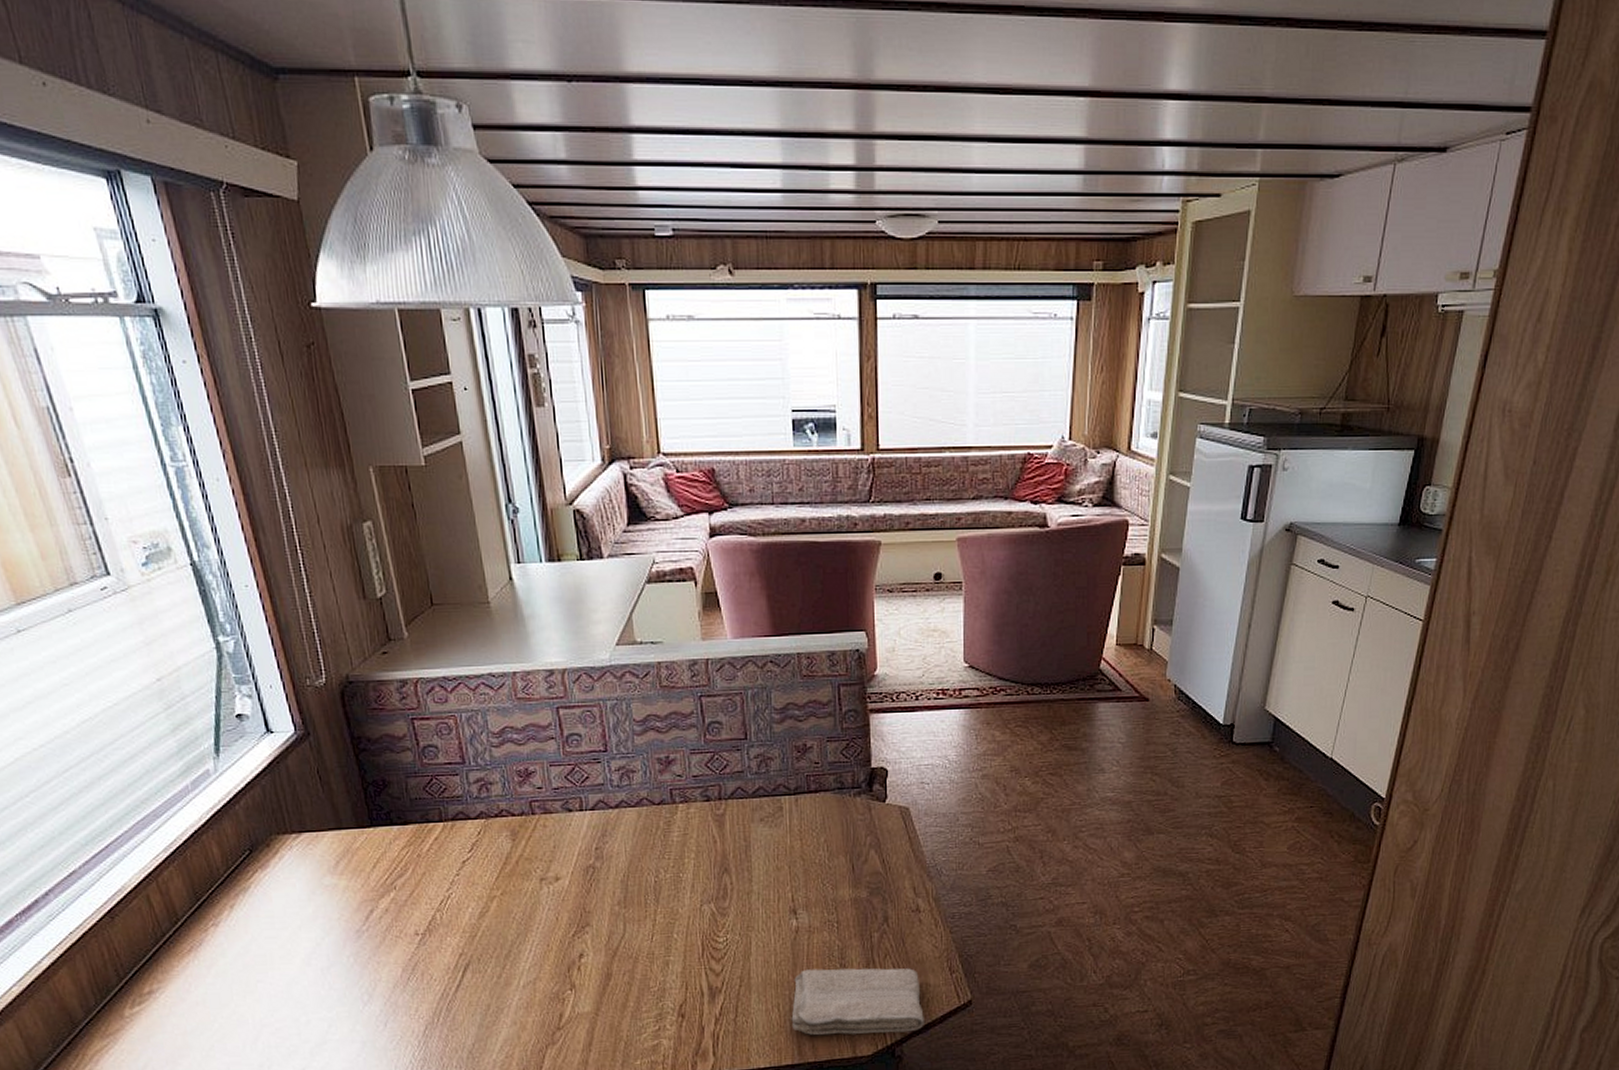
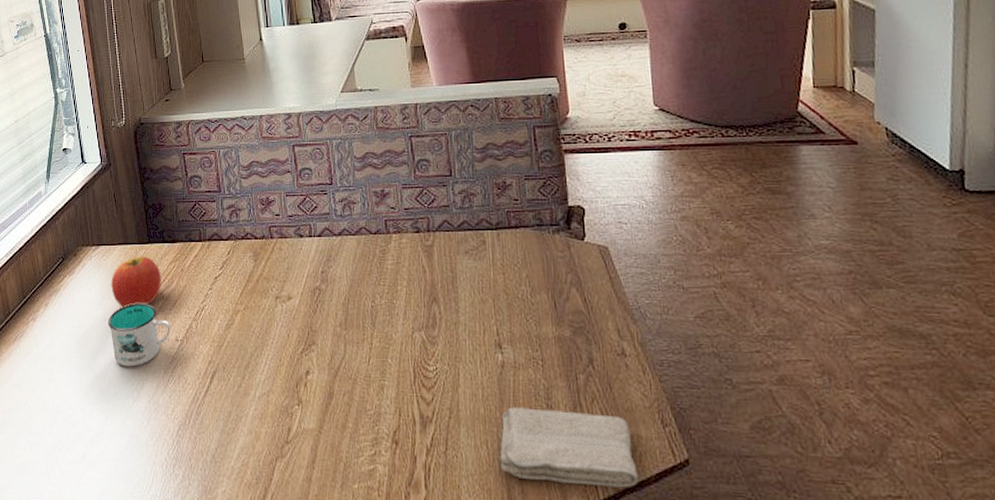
mug: none [321,896,409,969] -> present [107,303,171,367]
apple: none [322,842,393,904] -> present [111,256,162,308]

